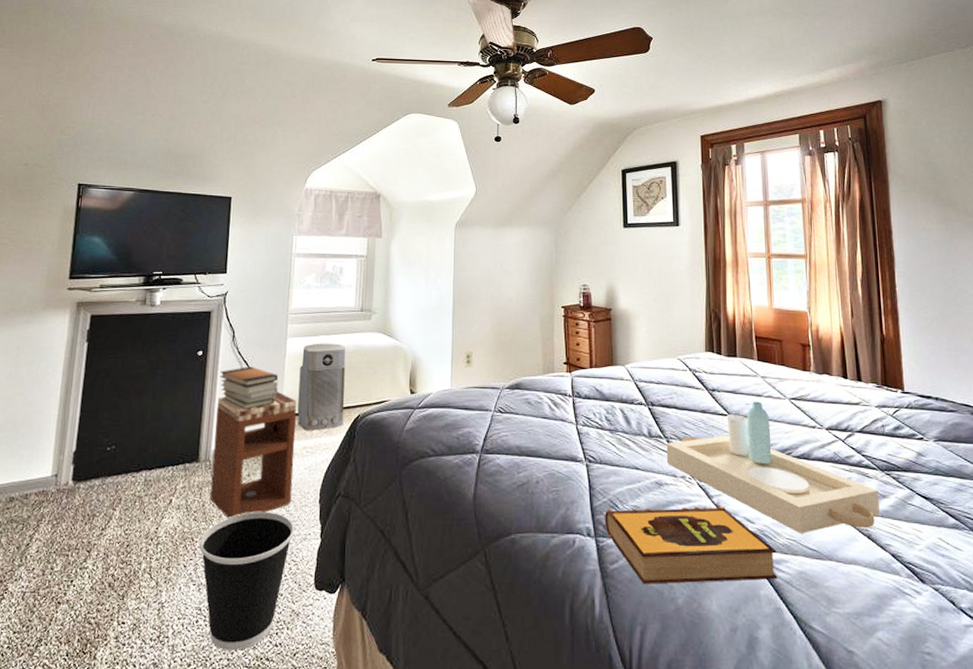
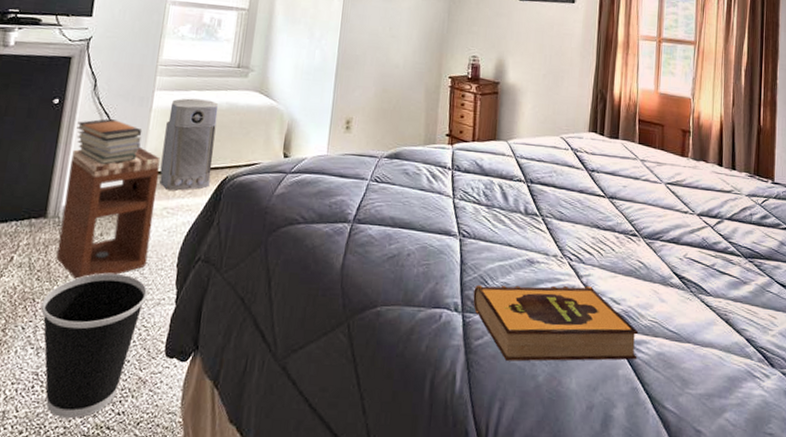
serving tray: present [666,401,880,533] -> none [540,184,740,316]

